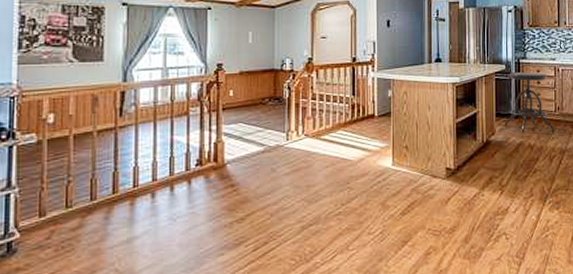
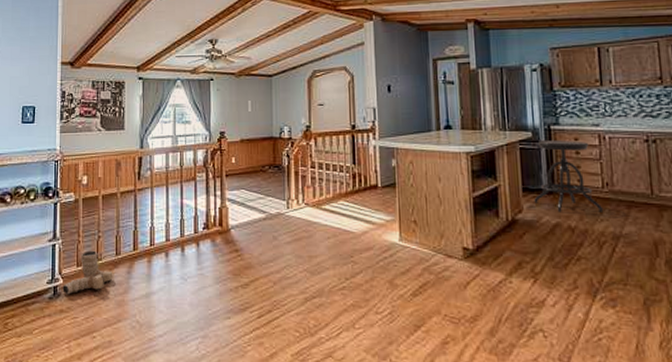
boots: none [19,197,87,250] -> present [62,250,113,295]

